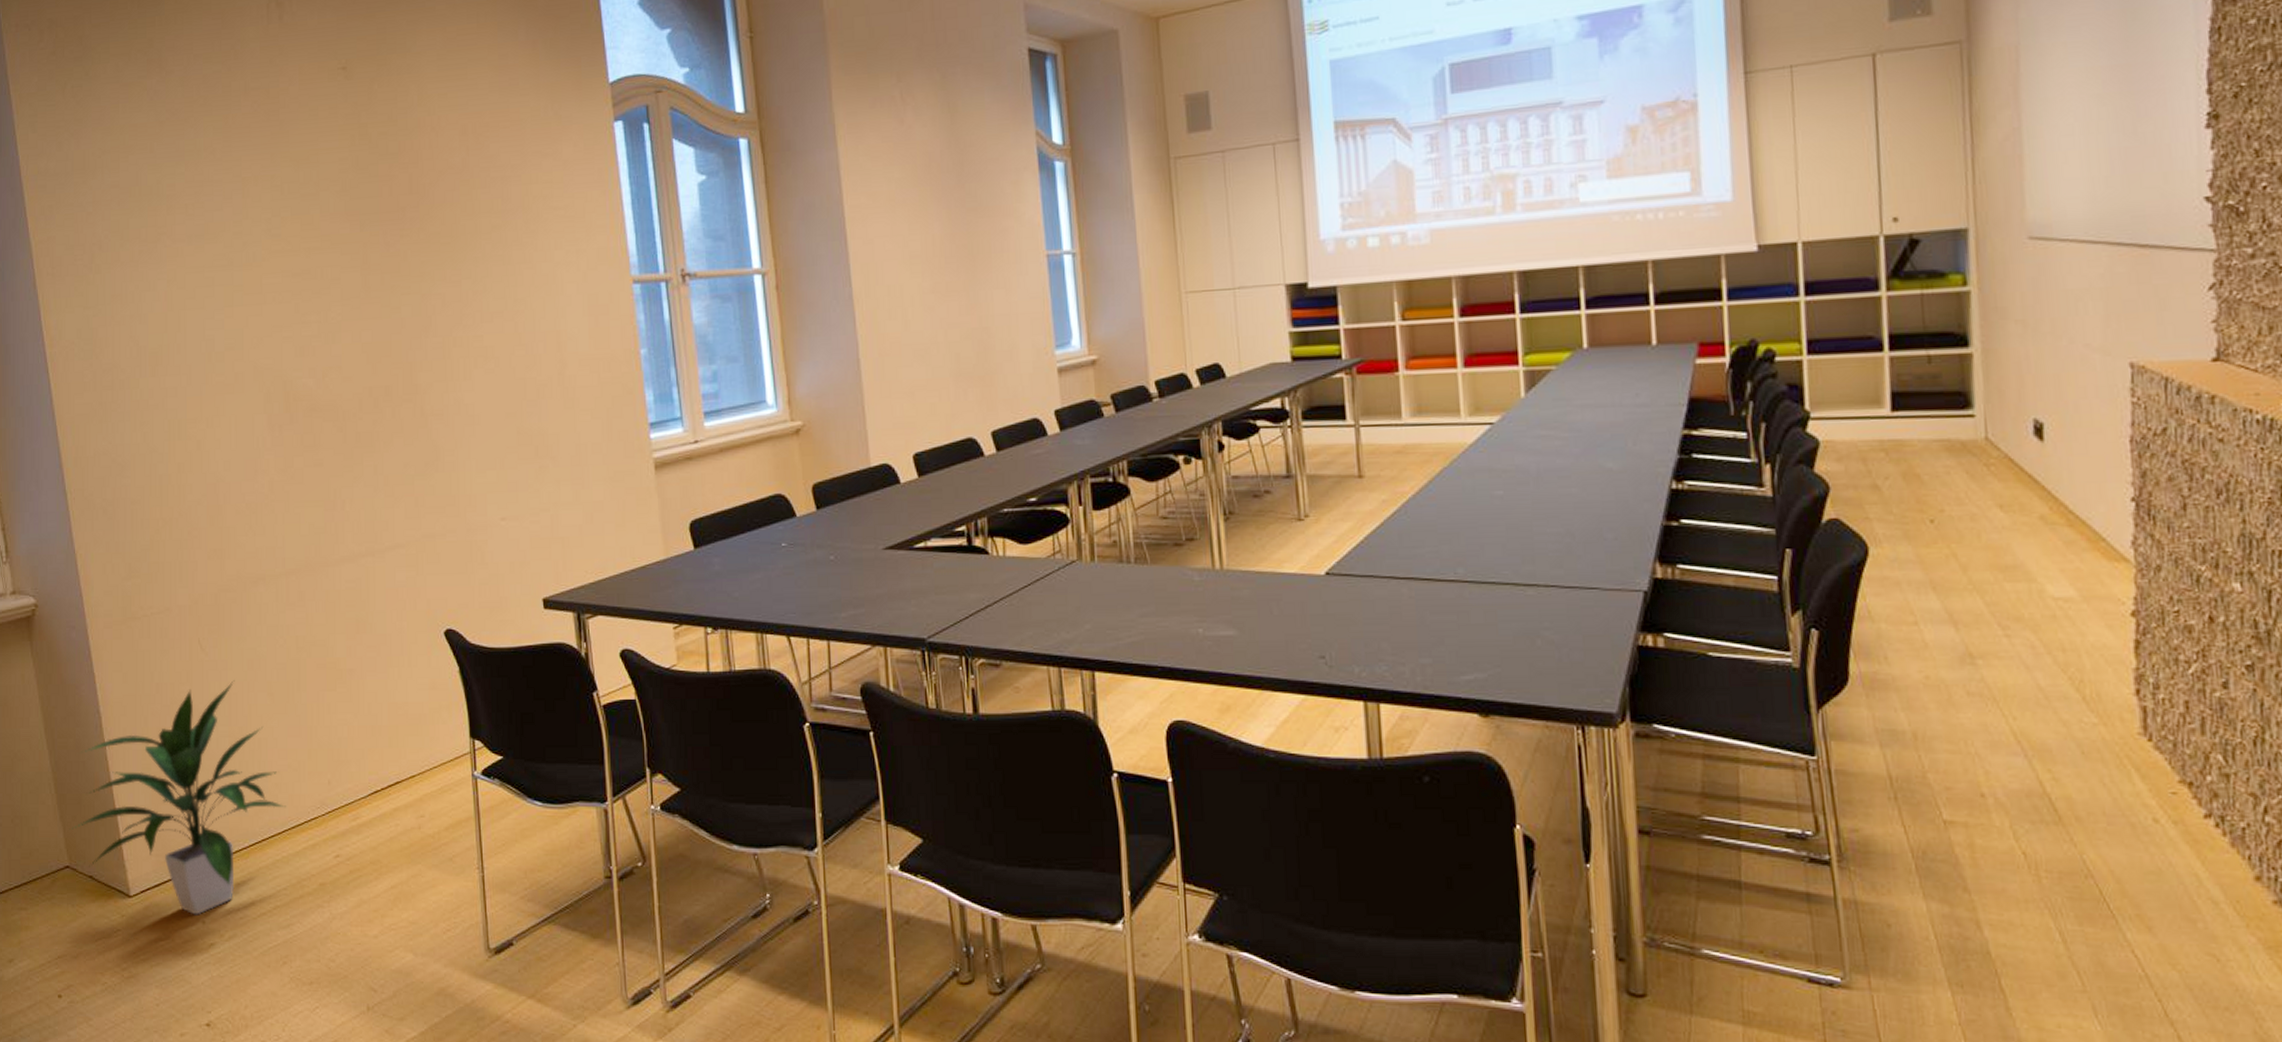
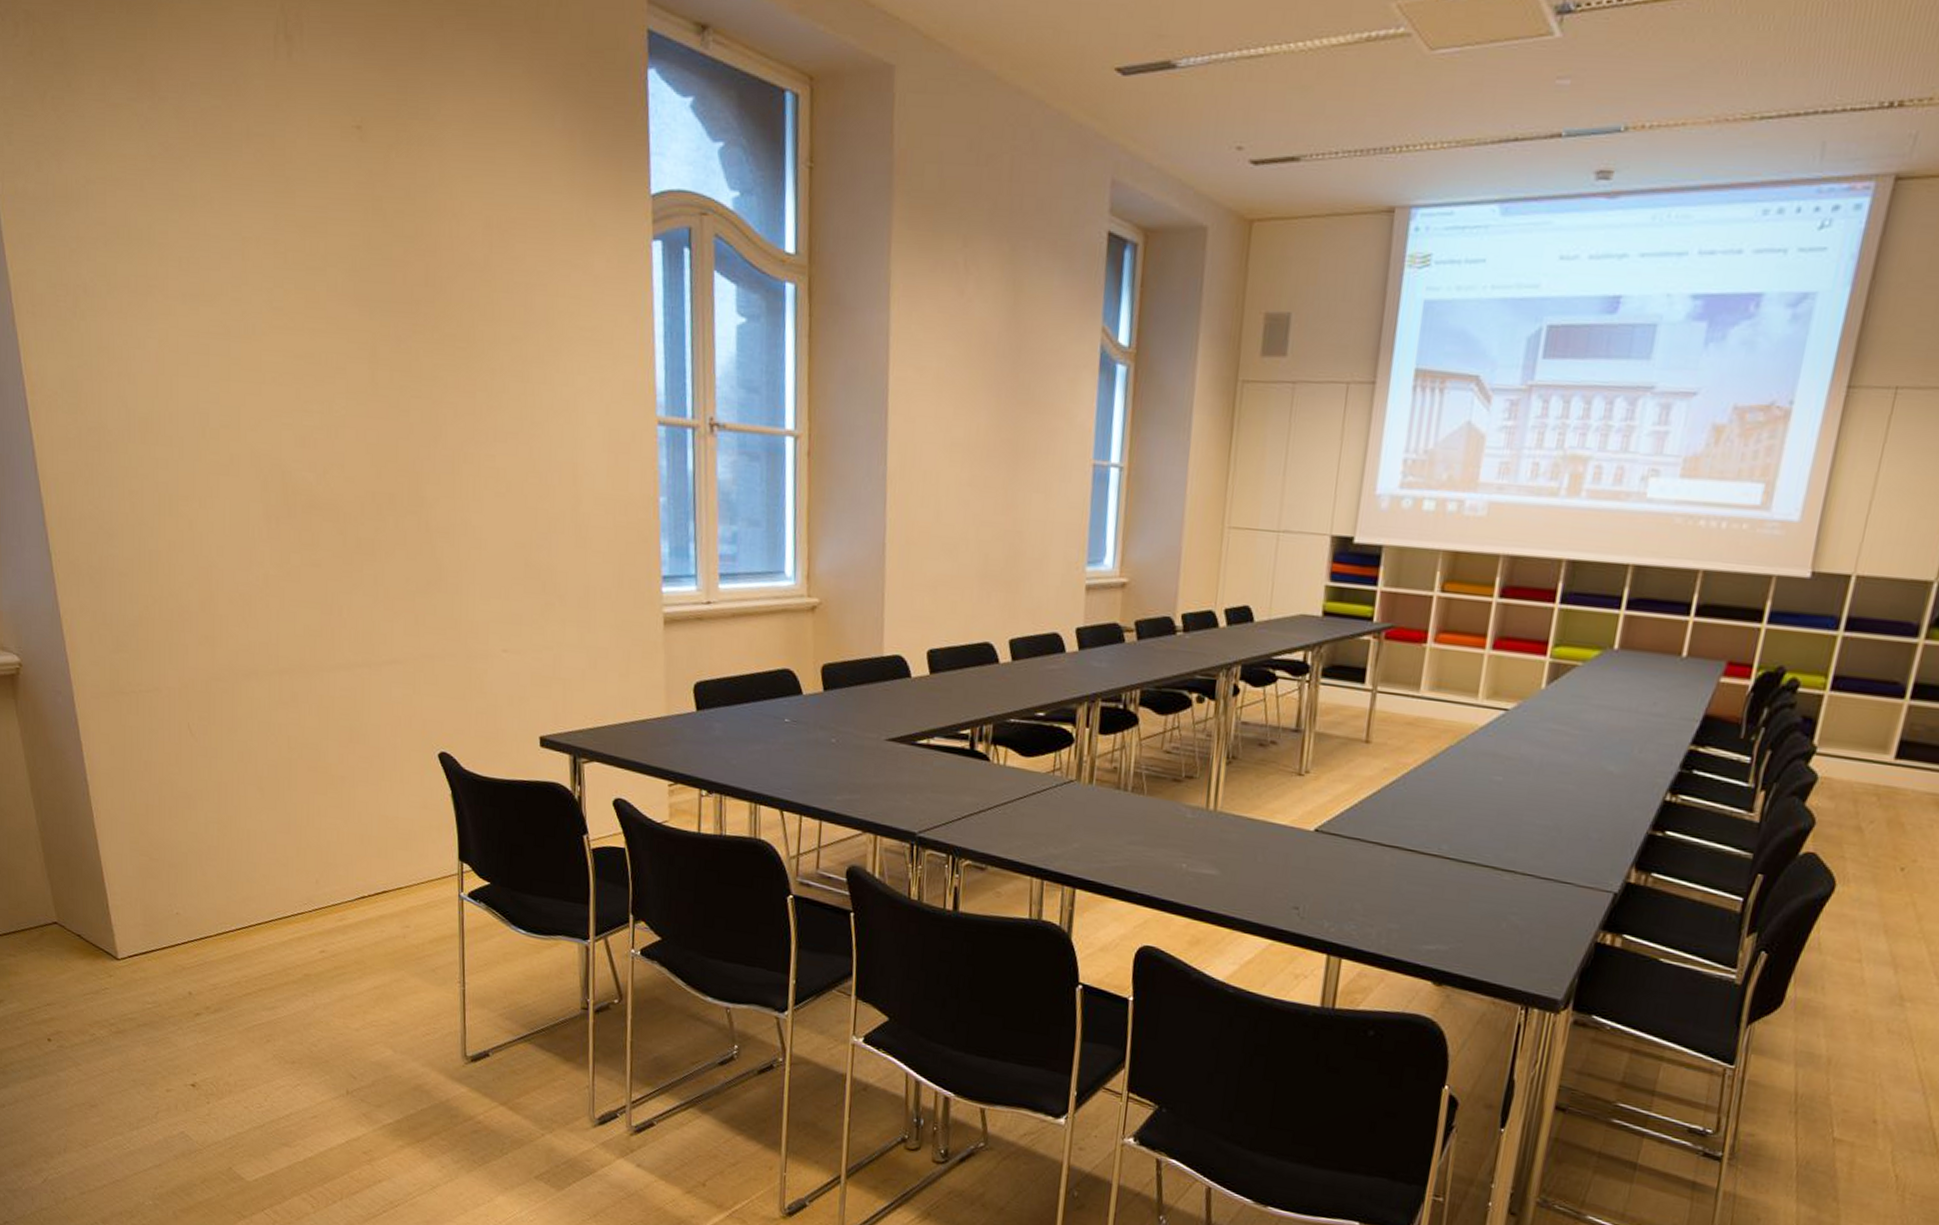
indoor plant: present [71,680,287,915] -> none [59,769,274,986]

